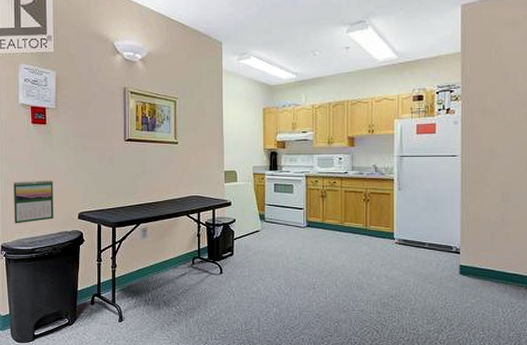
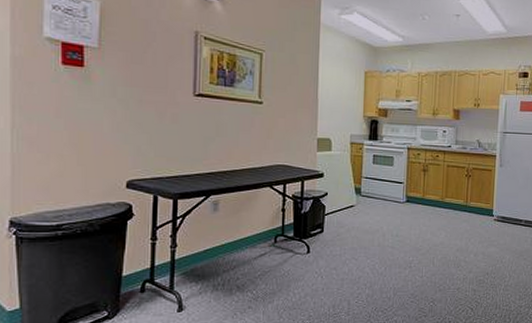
calendar: present [14,179,54,224] -> none [31,137,92,193]

